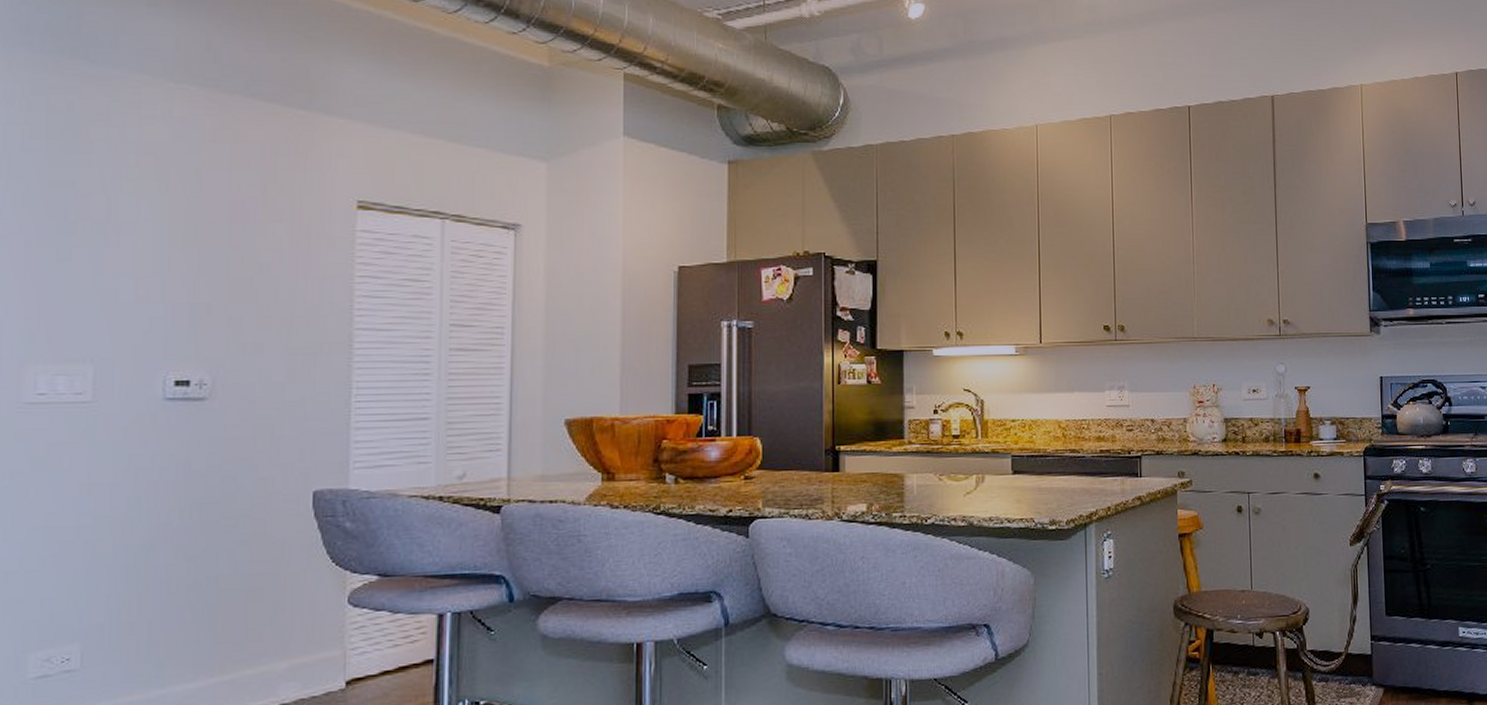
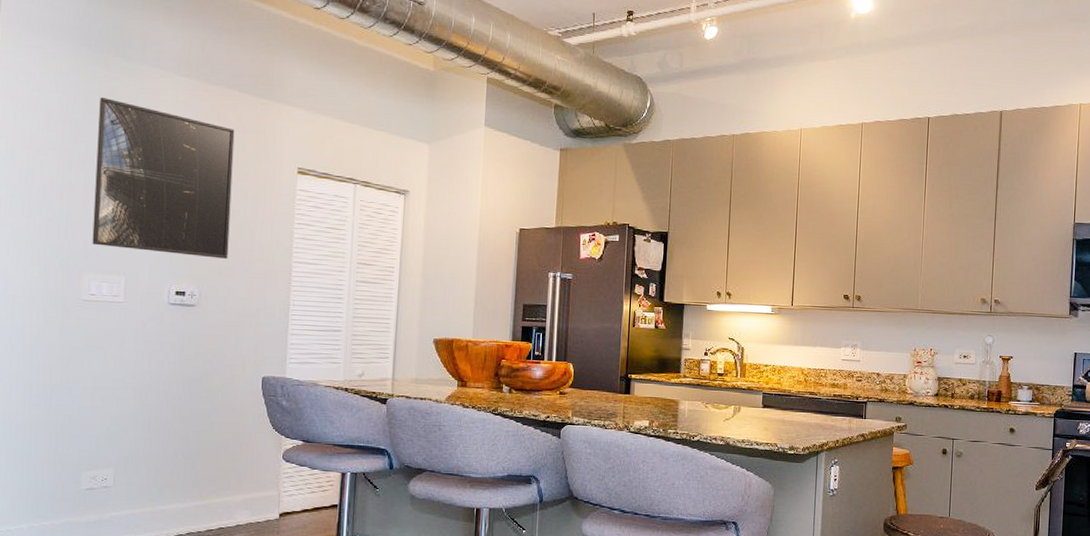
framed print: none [39,114,261,331] -> present [92,97,235,259]

